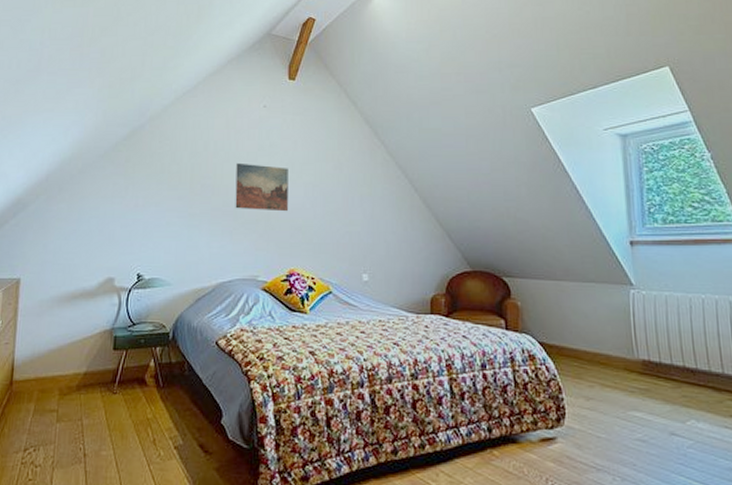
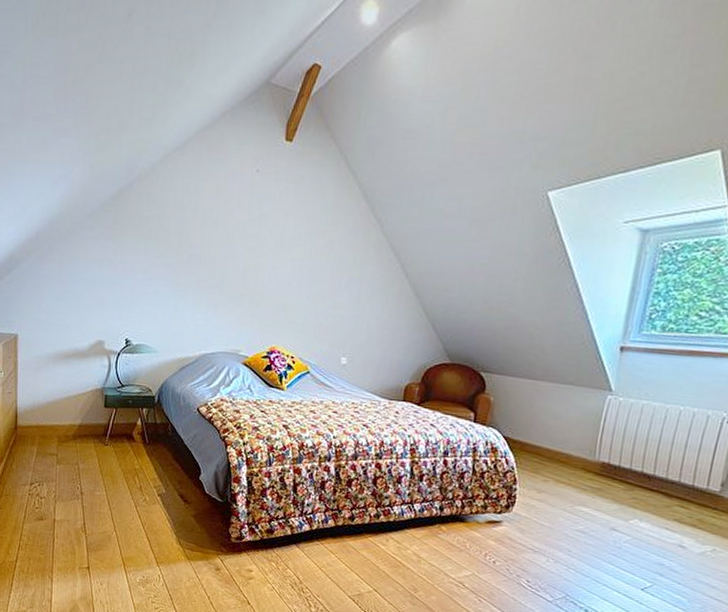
wall art: present [235,162,288,212] -> none [221,232,278,289]

